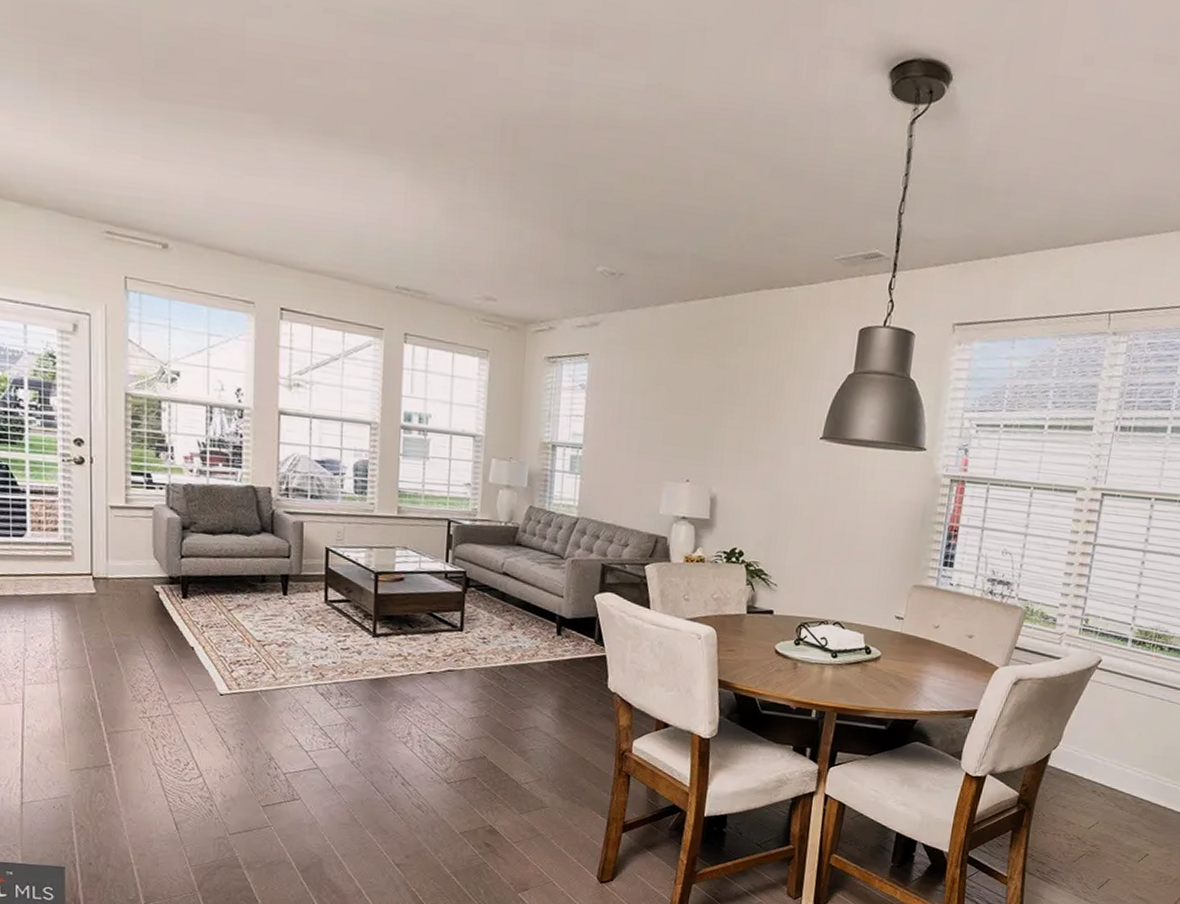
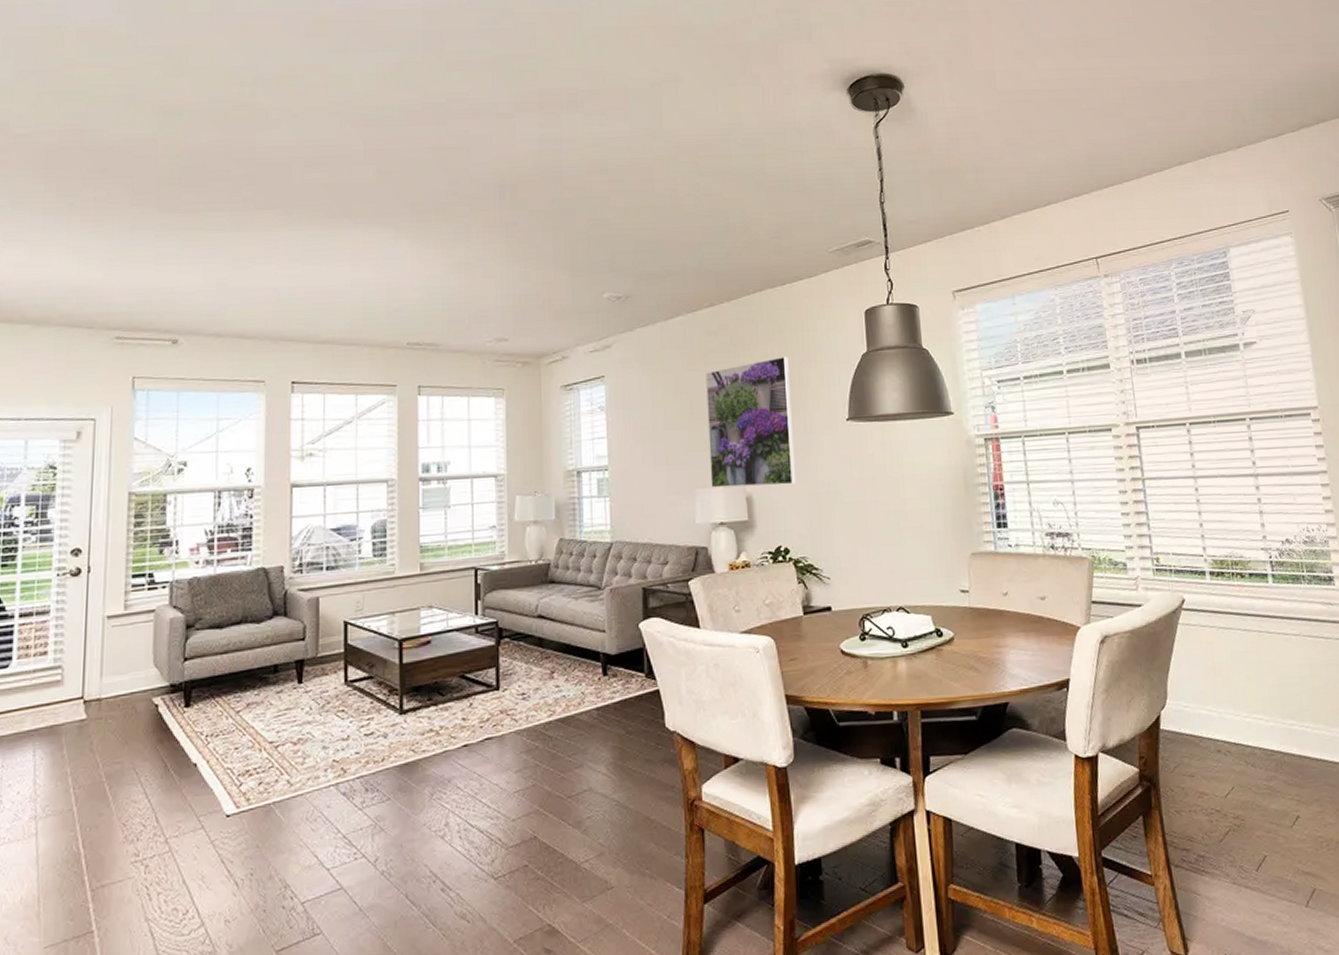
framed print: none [679,363,774,493] -> present [706,357,796,488]

